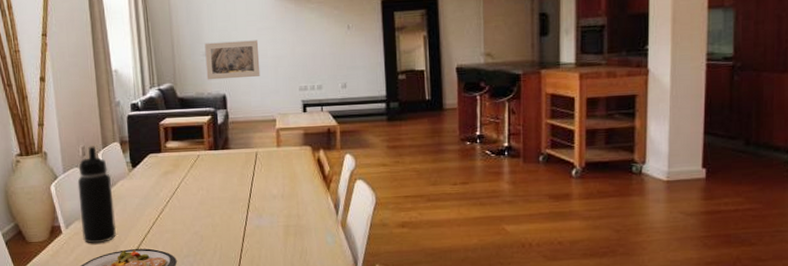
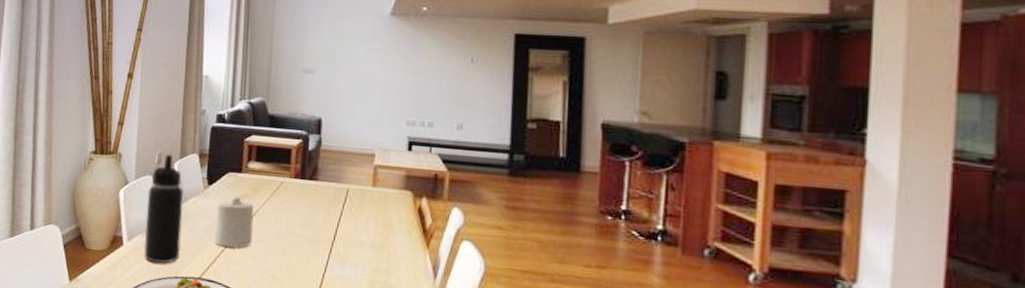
candle: none [143,174,179,219] -> present [214,196,254,248]
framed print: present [204,40,261,80] -> none [303,58,366,103]

